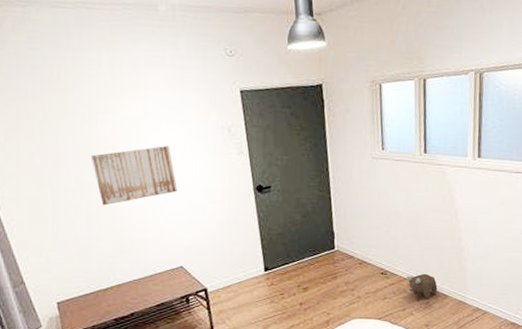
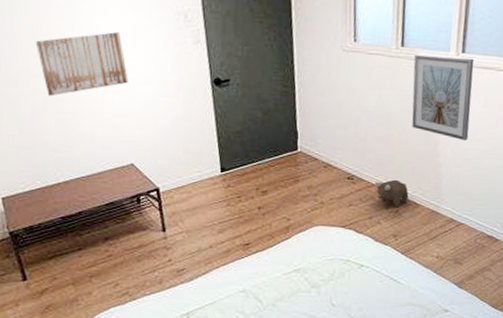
picture frame: none [436,159,489,236] -> present [412,54,474,141]

